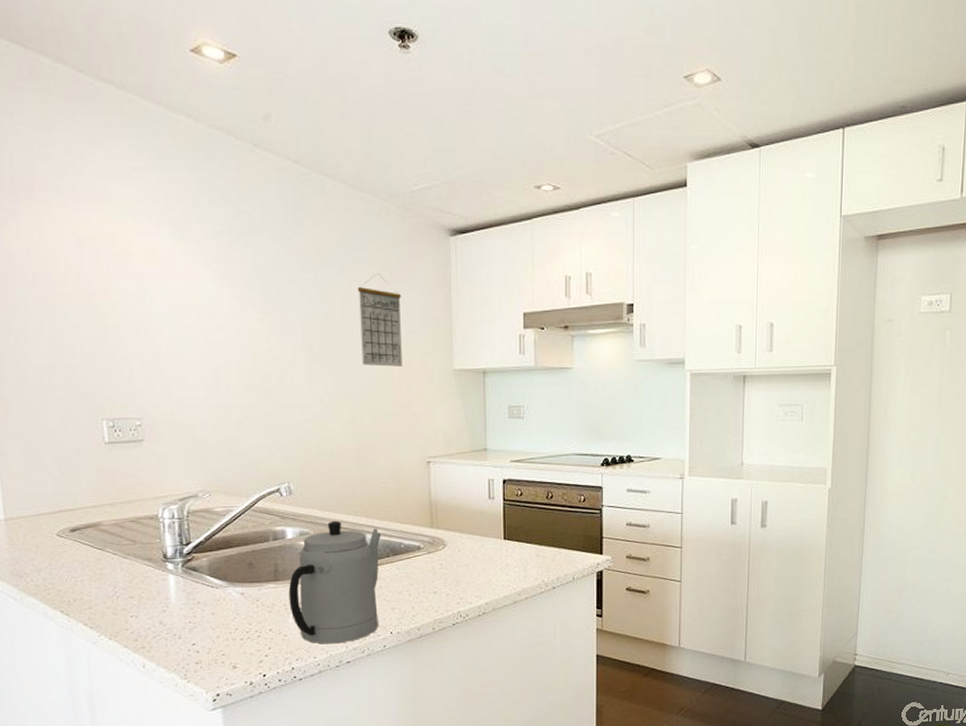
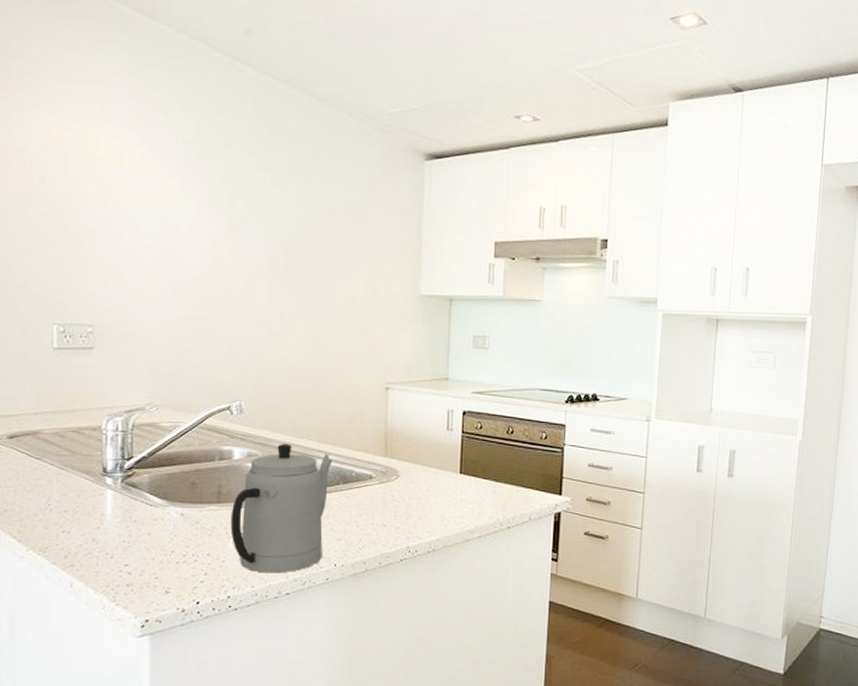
calendar: present [357,273,403,367] -> none [326,193,371,289]

